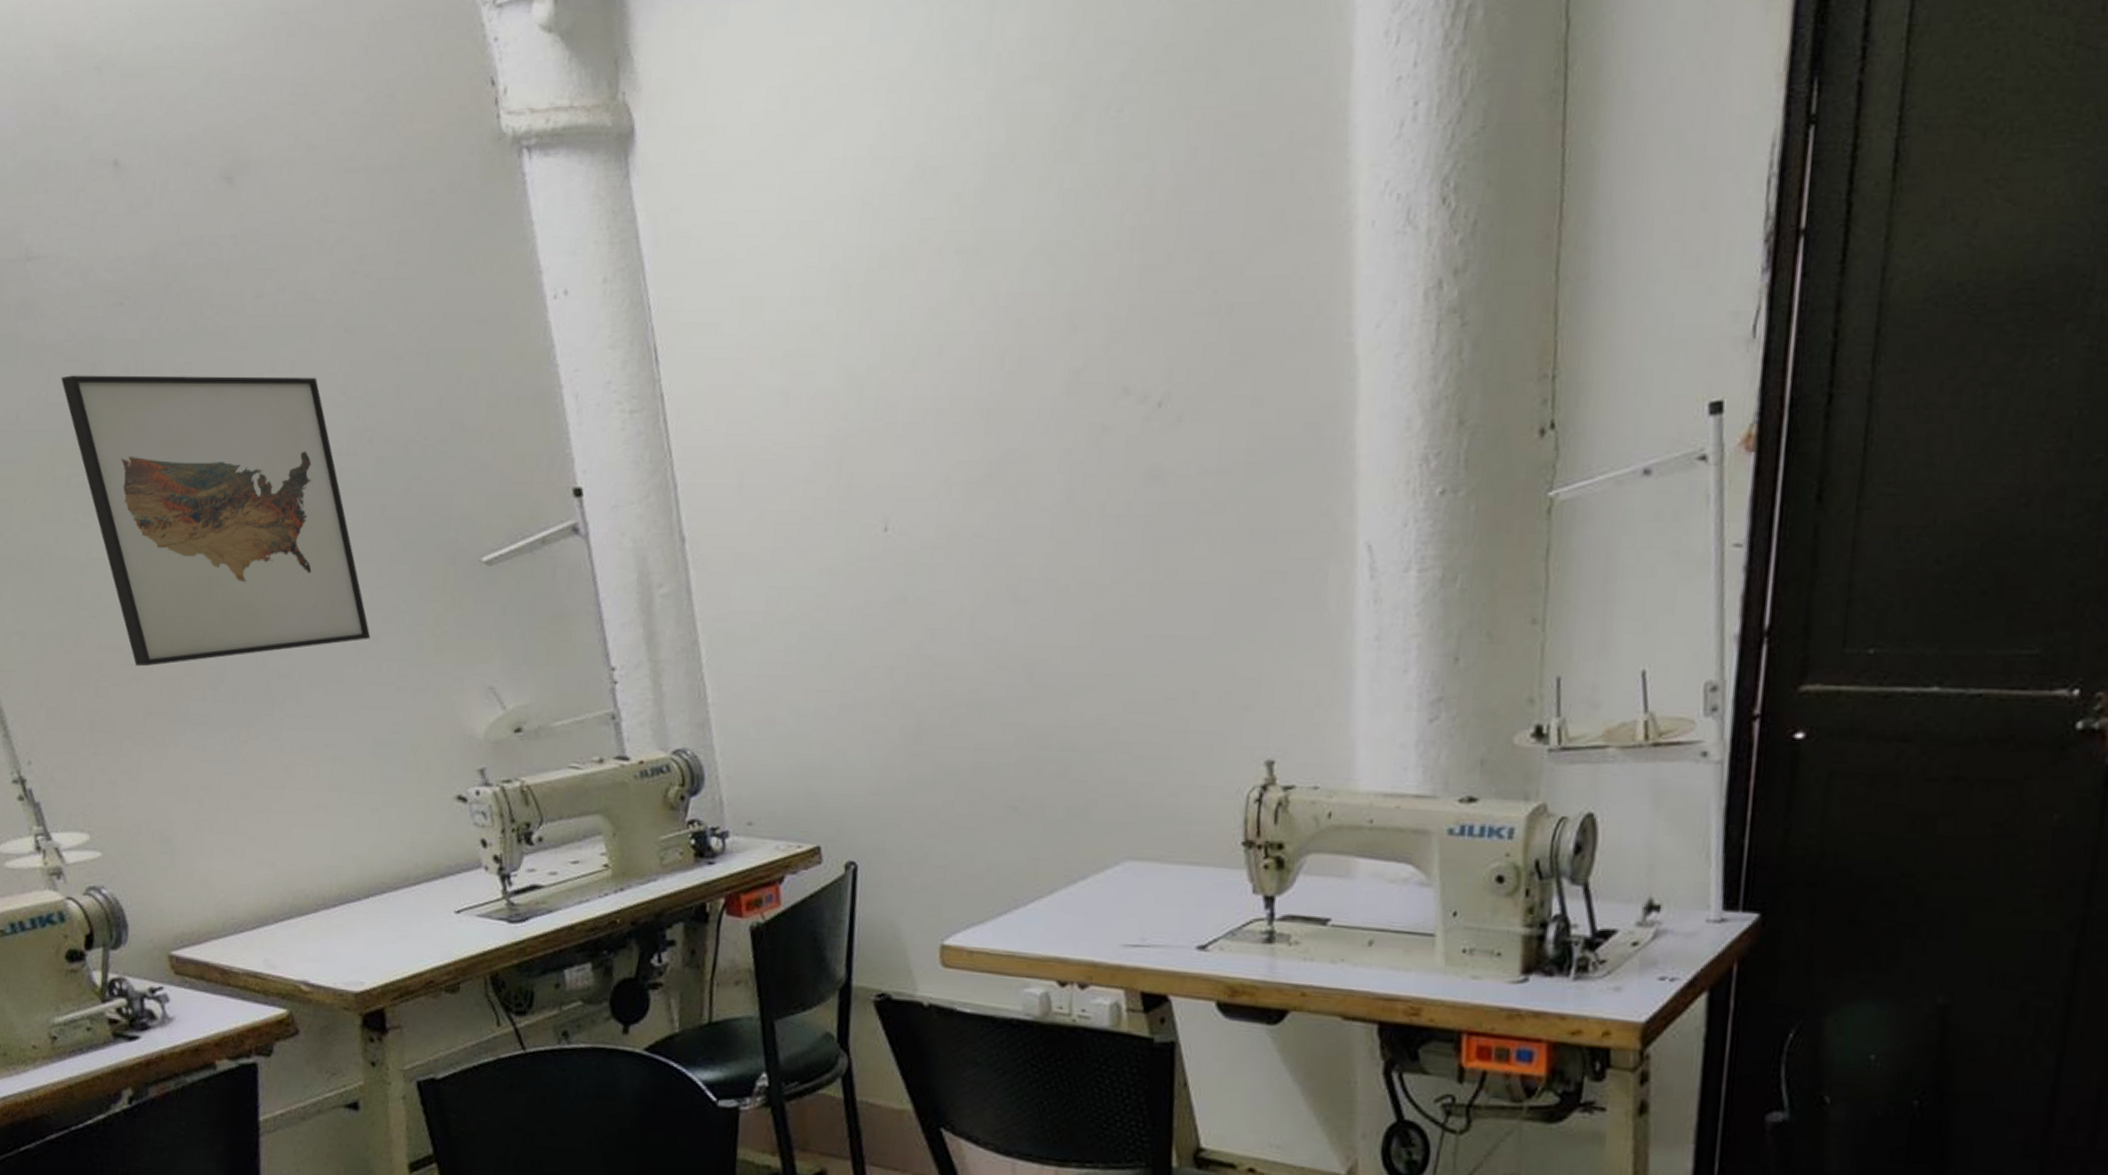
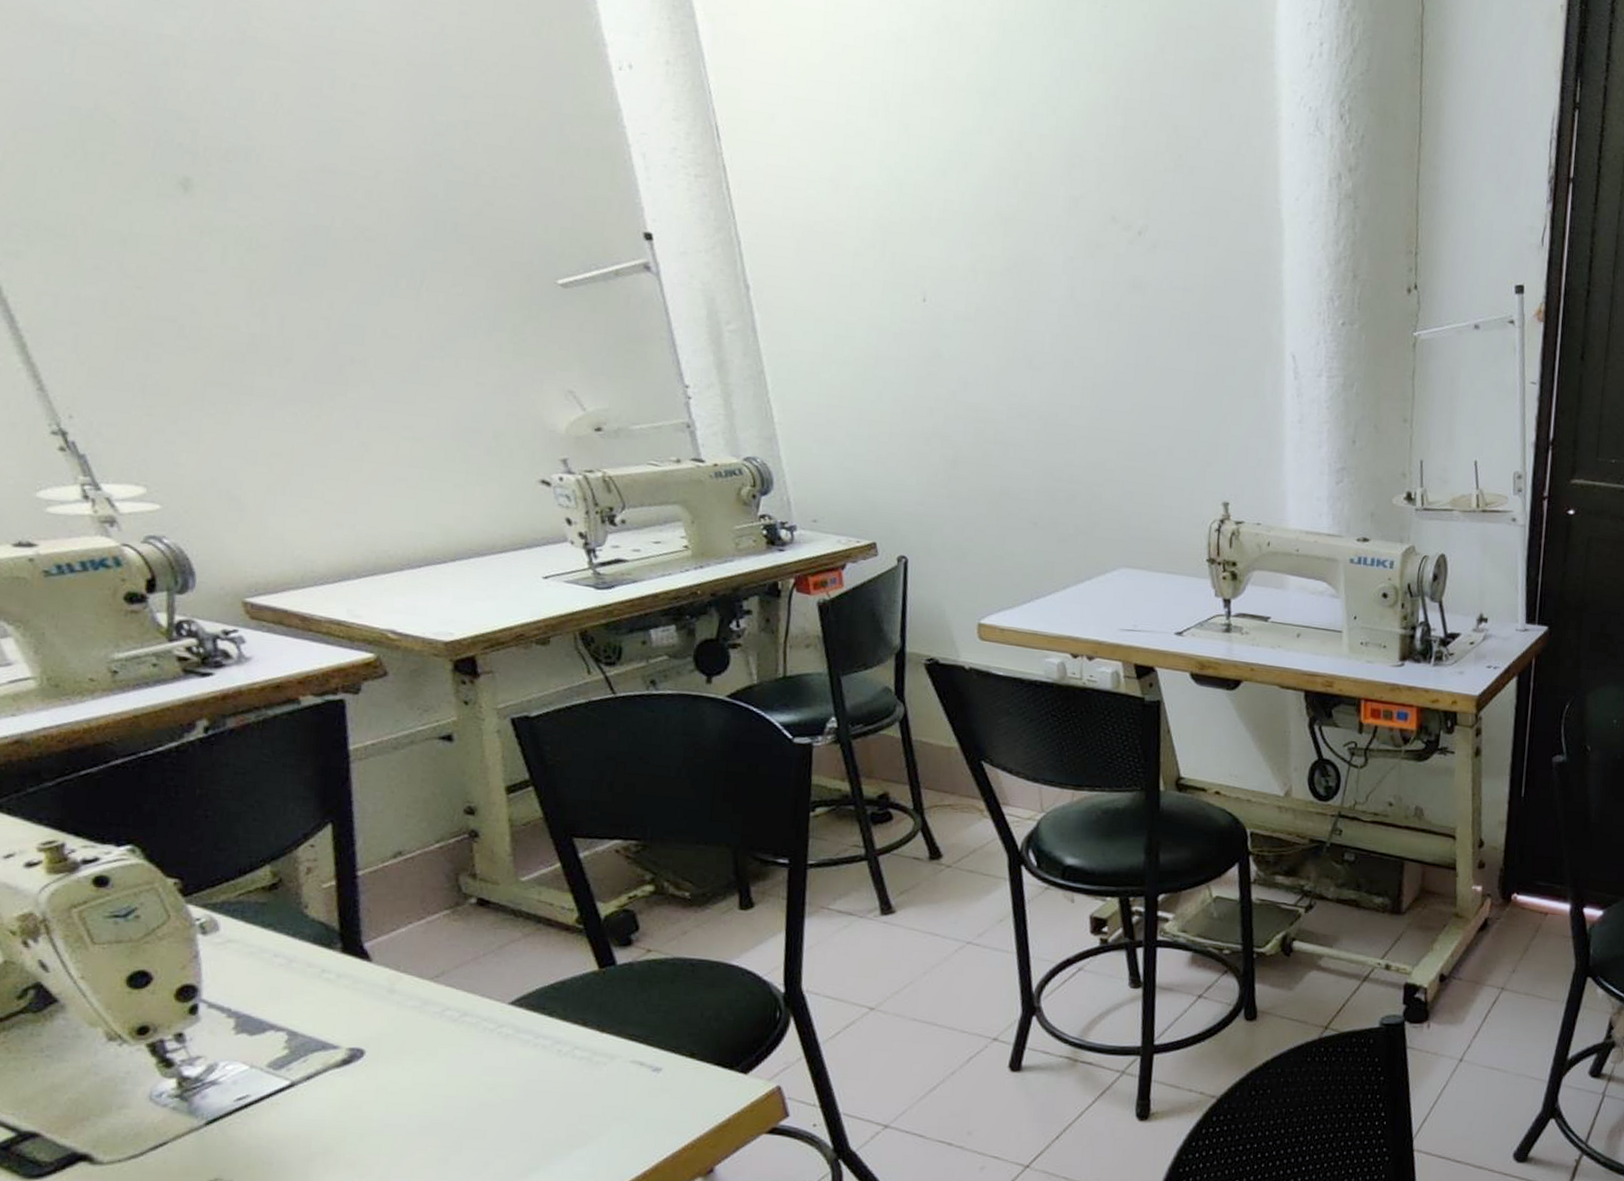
wall art: present [61,375,371,667] -> none [89,57,447,340]

